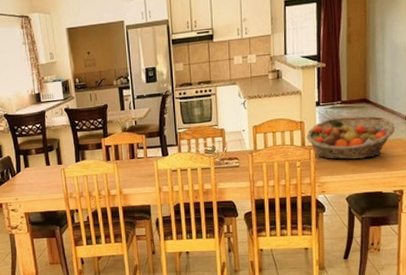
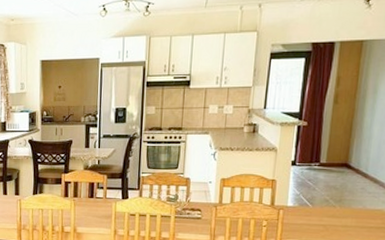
fruit basket: present [306,115,396,160] -> none [277,179,377,226]

